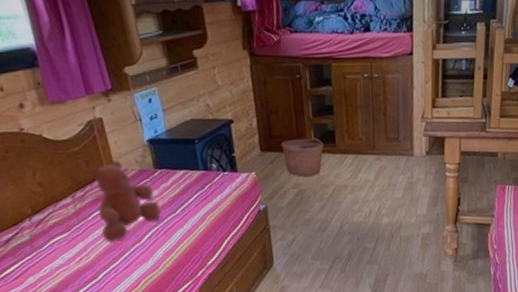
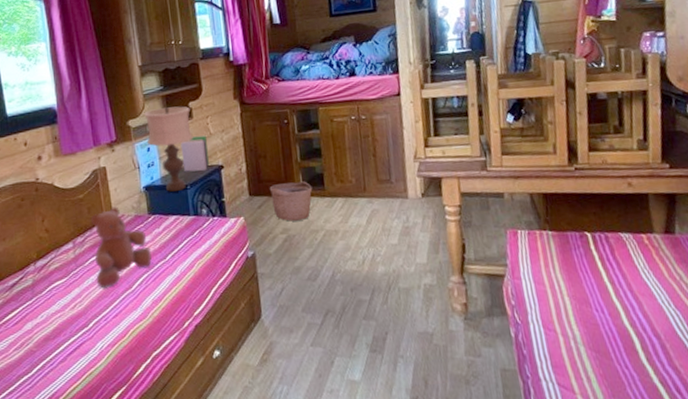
table lamp: none [142,54,200,146] -> present [144,106,193,192]
books: none [185,87,218,126] -> present [180,135,209,172]

